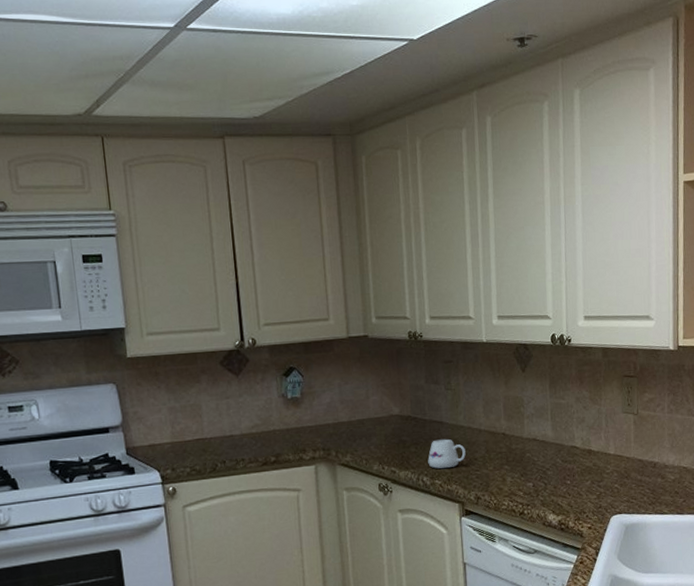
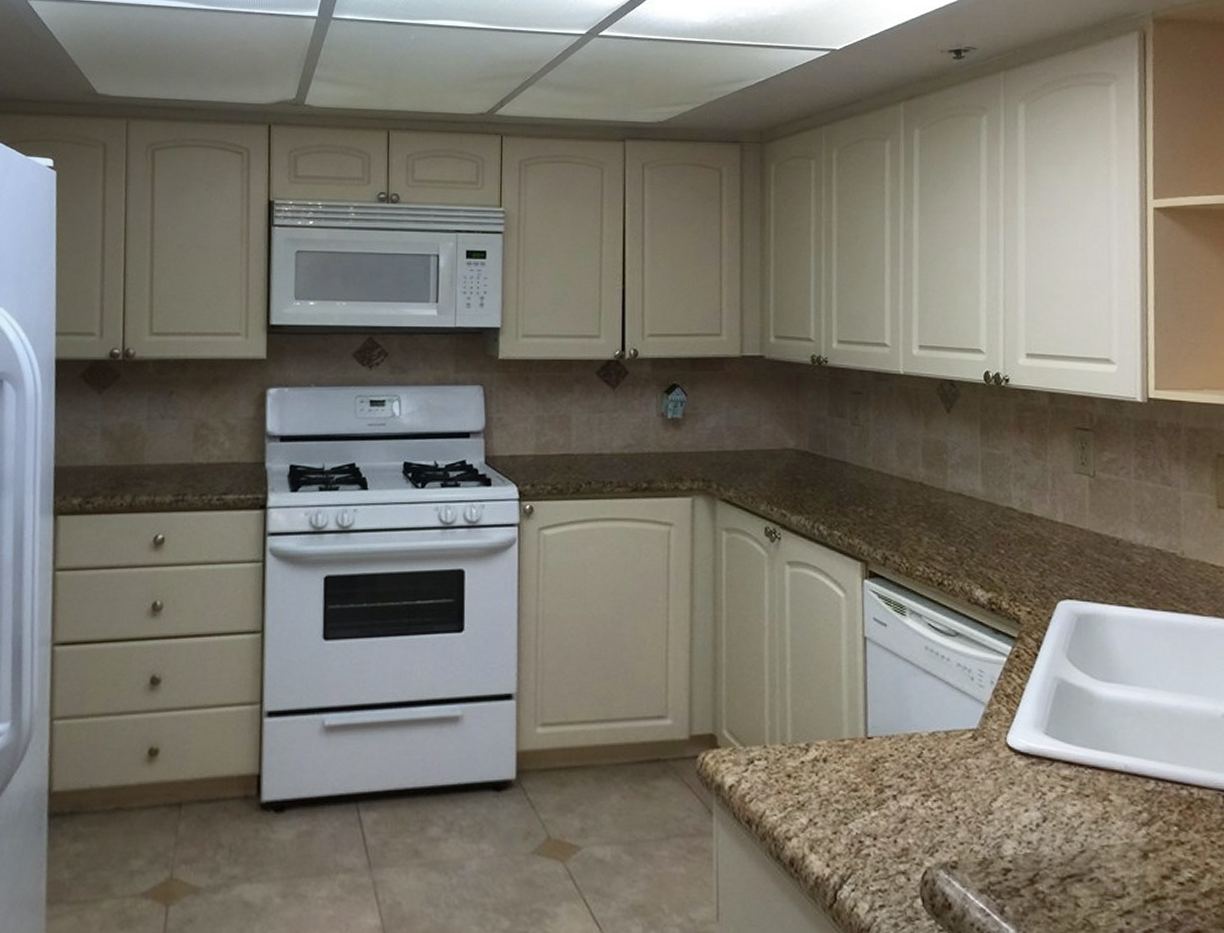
mug: present [428,439,466,469] -> none [826,482,873,518]

